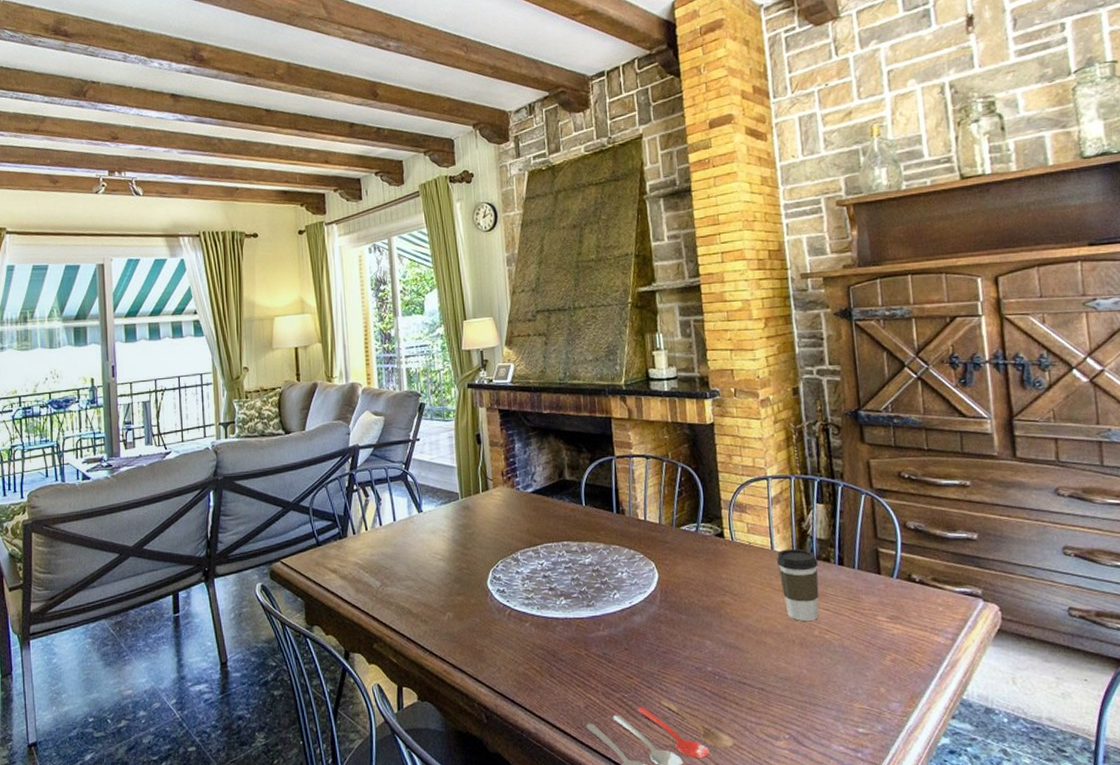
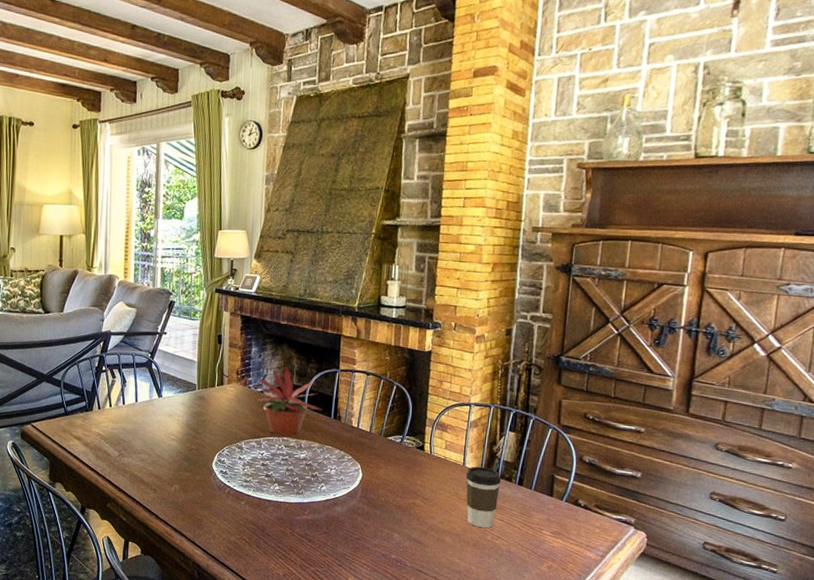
potted plant: none [521,459,603,540] -> present [252,365,323,436]

